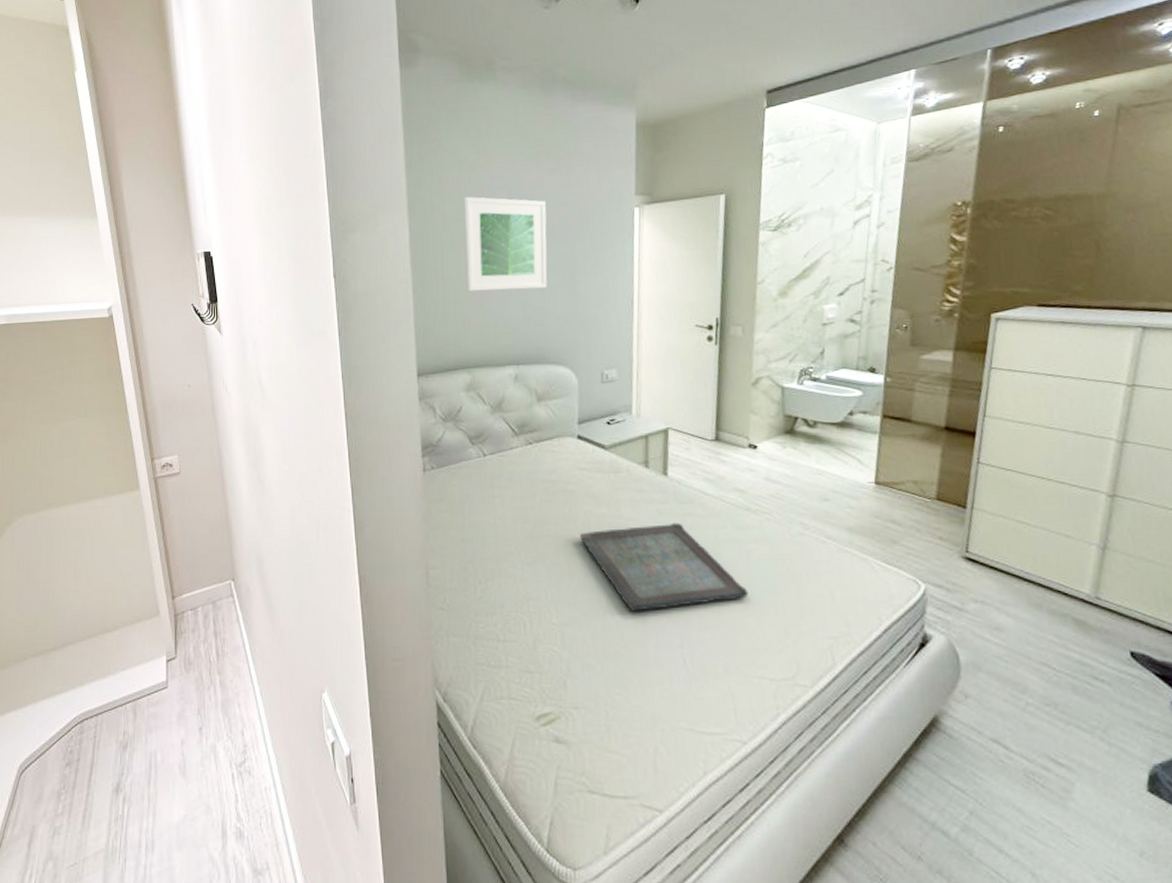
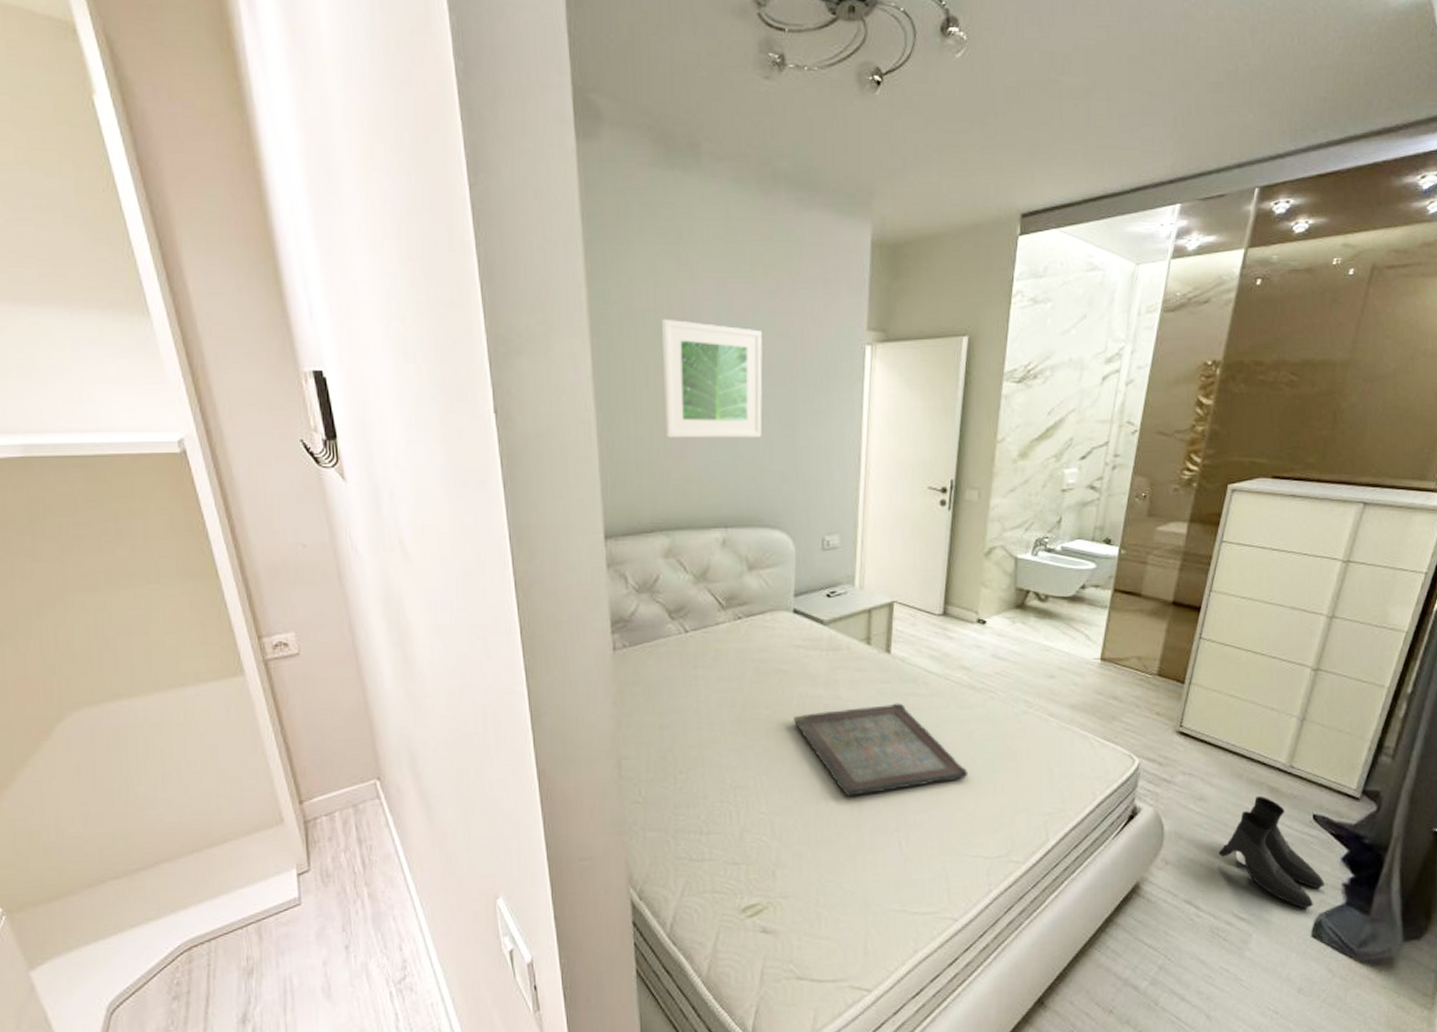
boots: none [1024,628,1155,758] -> present [1218,795,1324,909]

